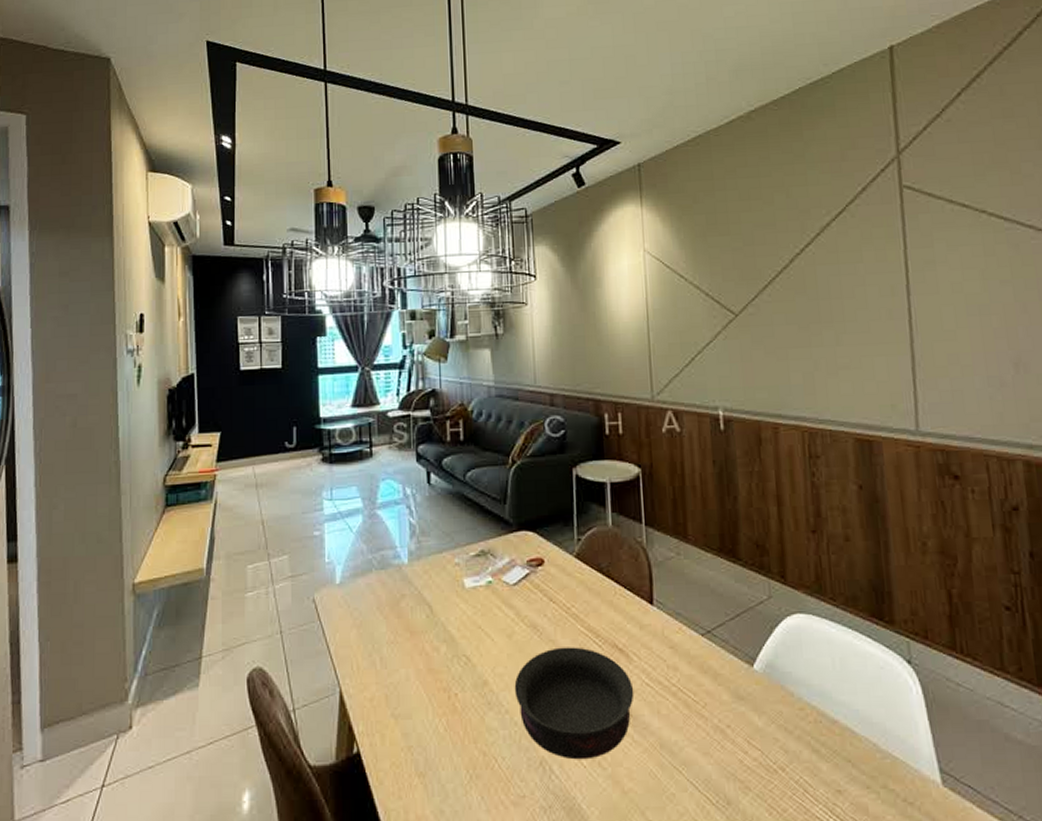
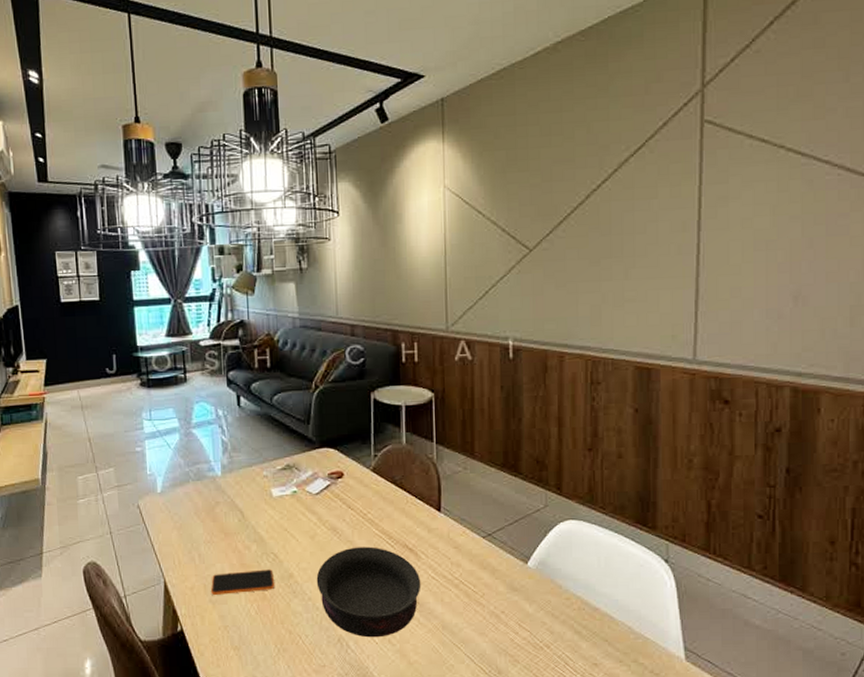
smartphone: none [394,675,466,707] -> present [211,569,274,595]

